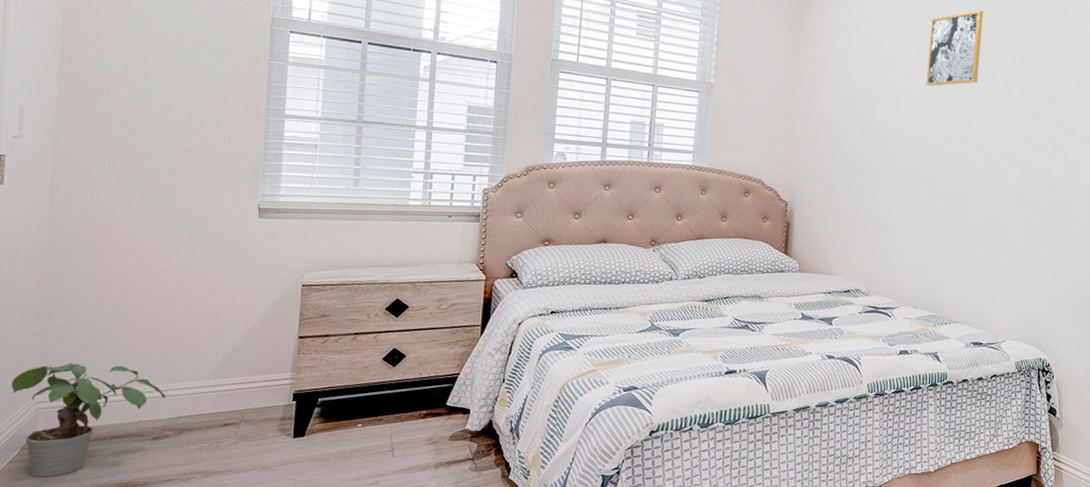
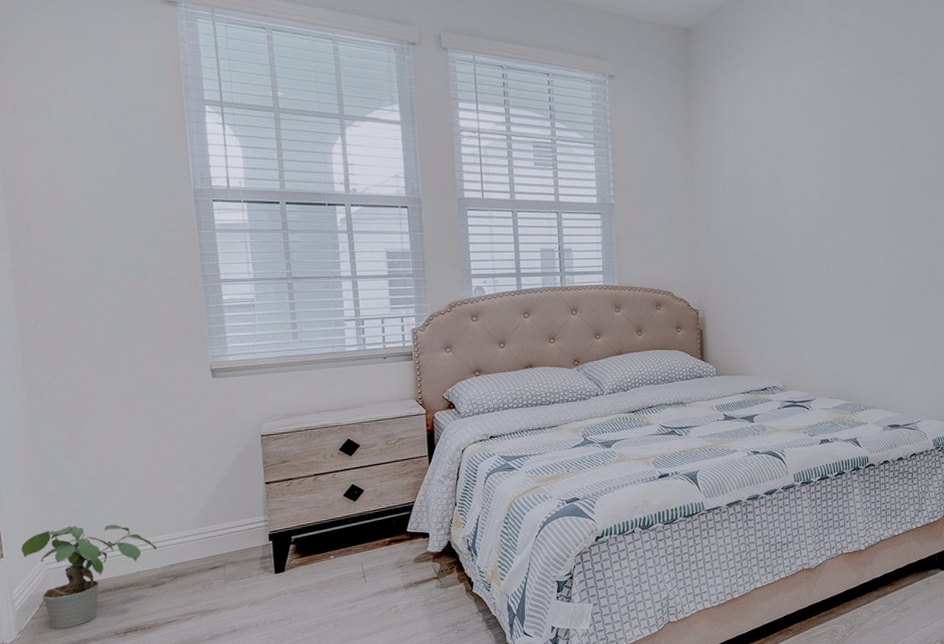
wall art: present [926,10,983,86] -> none [817,101,870,182]

